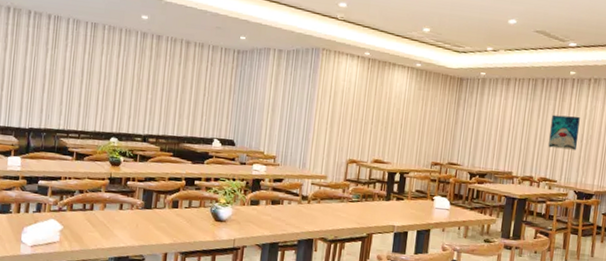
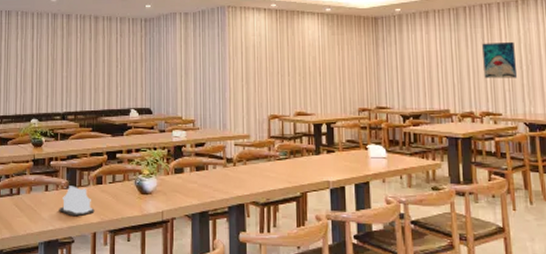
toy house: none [132,206,168,237] -> present [59,186,95,217]

